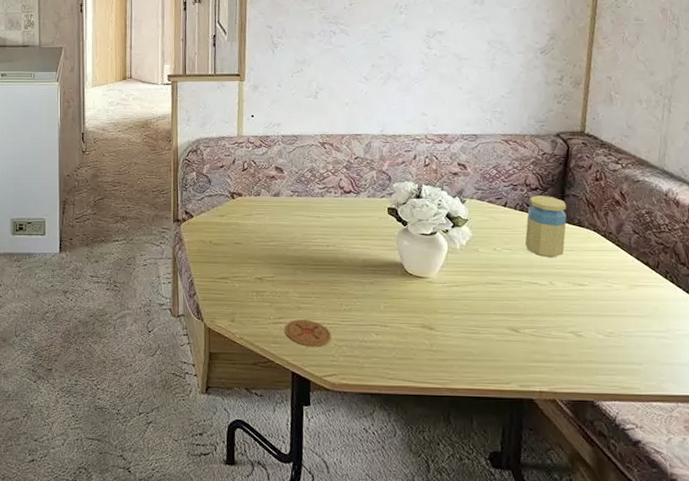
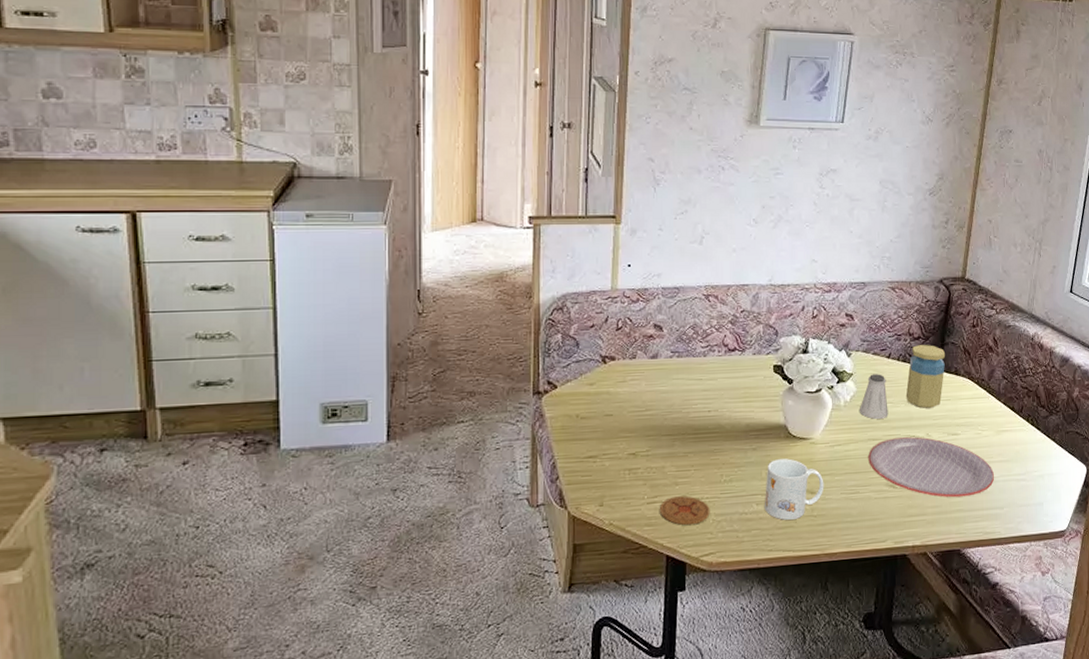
mug: none [383,294,443,352] -> present [764,458,824,520]
saltshaker: none [475,221,507,264] -> present [859,374,888,419]
plate: none [487,284,629,348] -> present [868,437,994,498]

